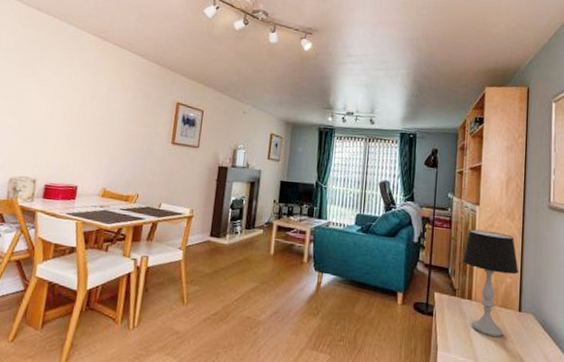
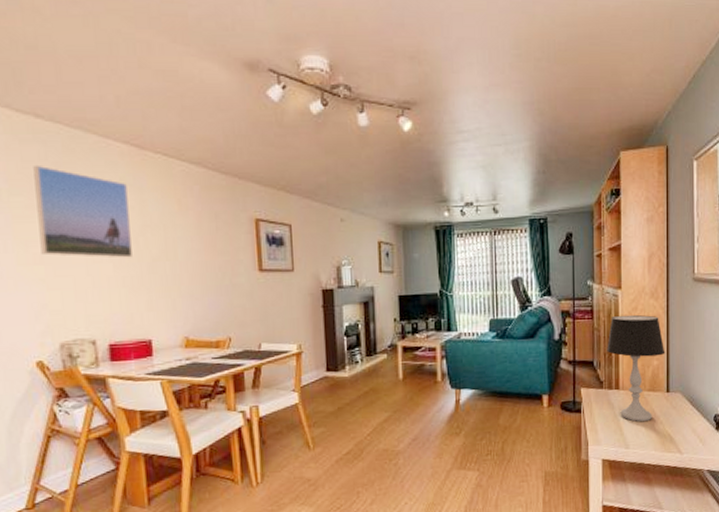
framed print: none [15,43,88,120] -> present [33,164,132,258]

